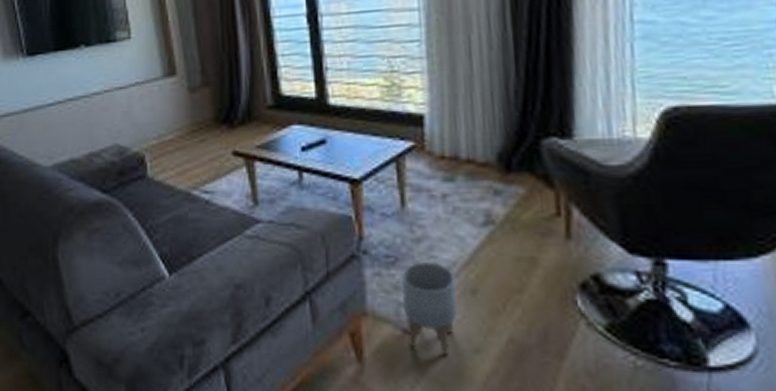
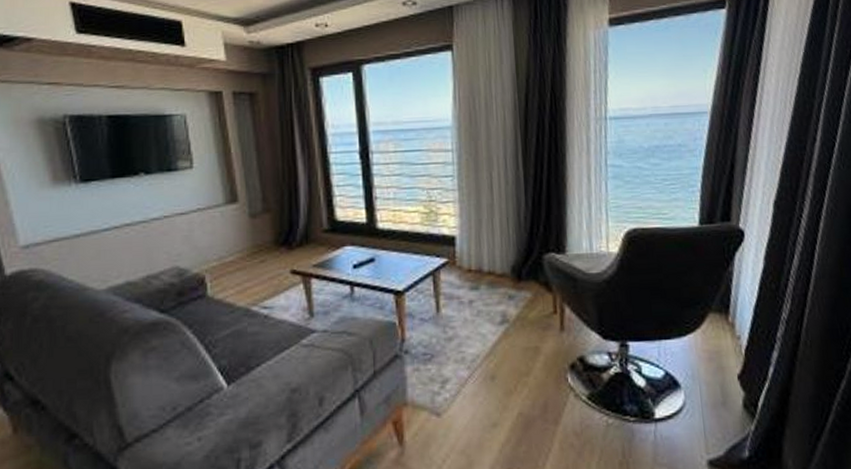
planter: present [402,261,457,356] -> none [437,355,479,433]

